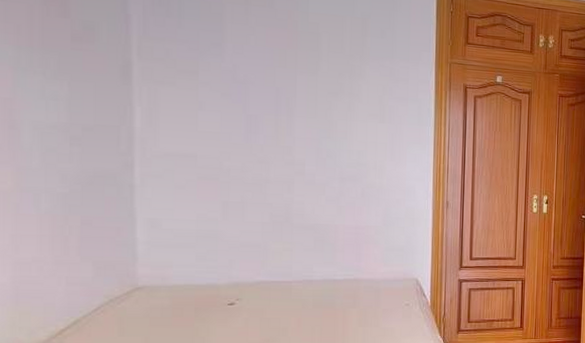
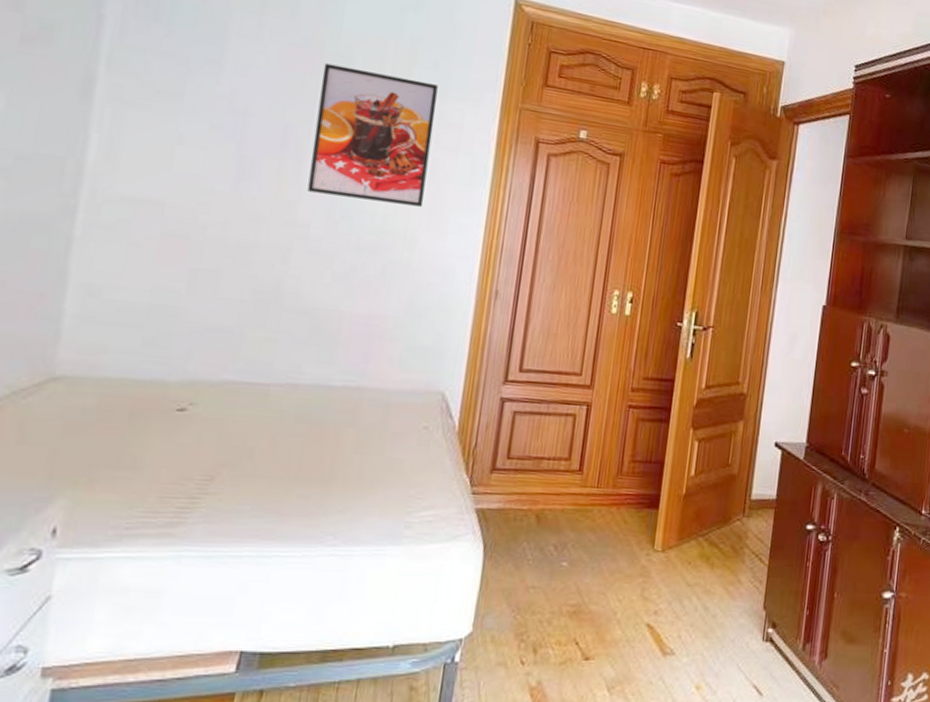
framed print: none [299,39,387,143] -> present [307,63,438,207]

